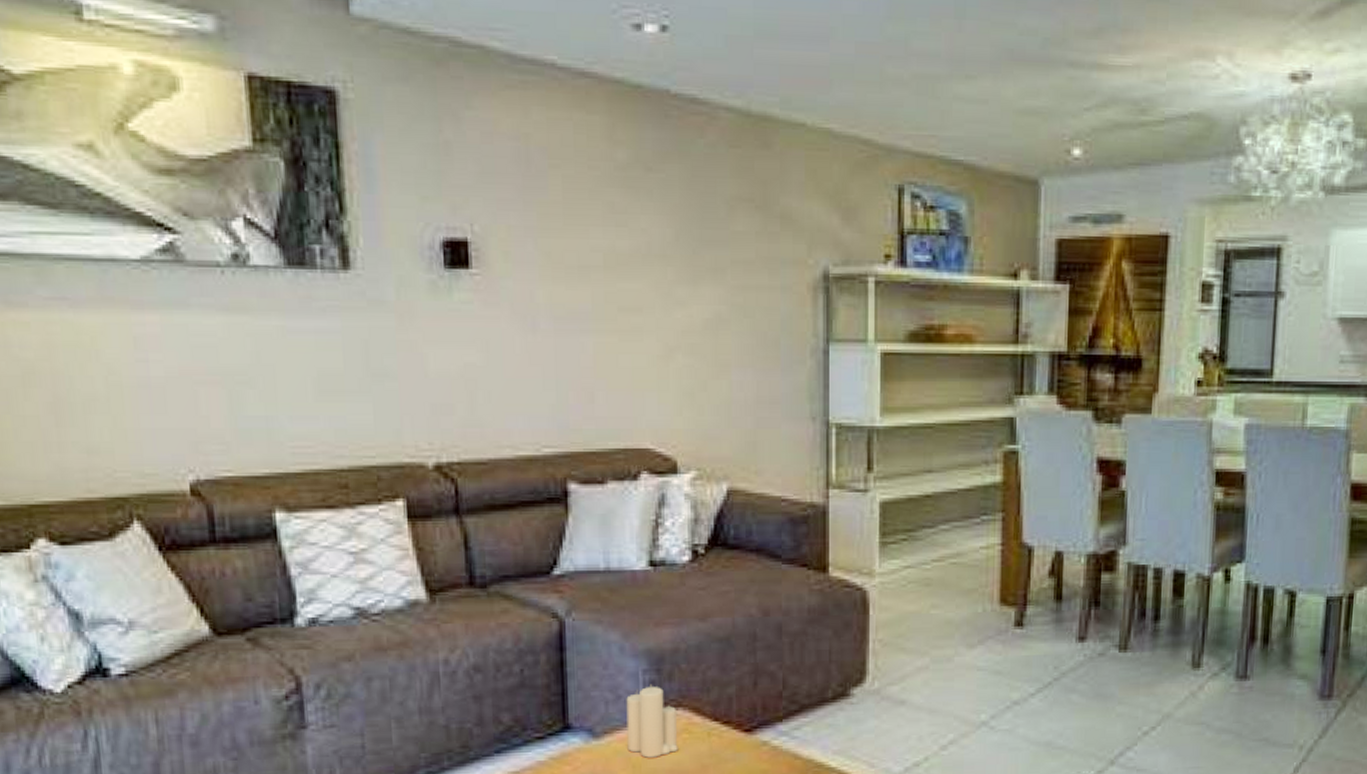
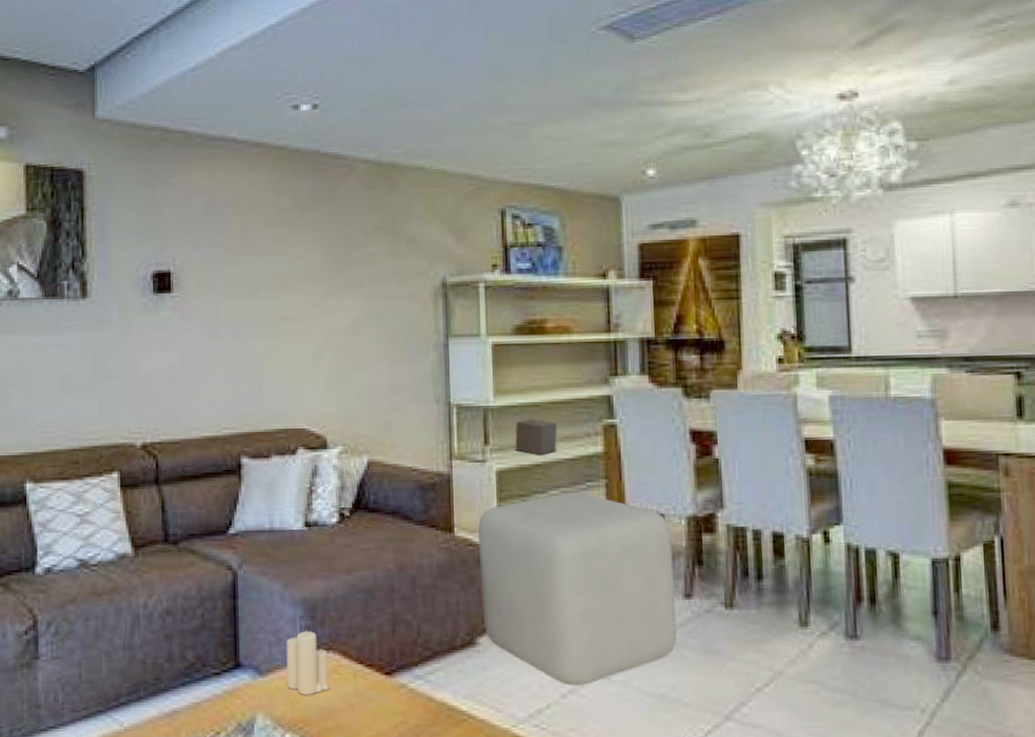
pouf: none [857,528,1069,737] -> present [478,493,677,686]
decorative box: none [903,442,951,485] -> present [515,419,557,455]

